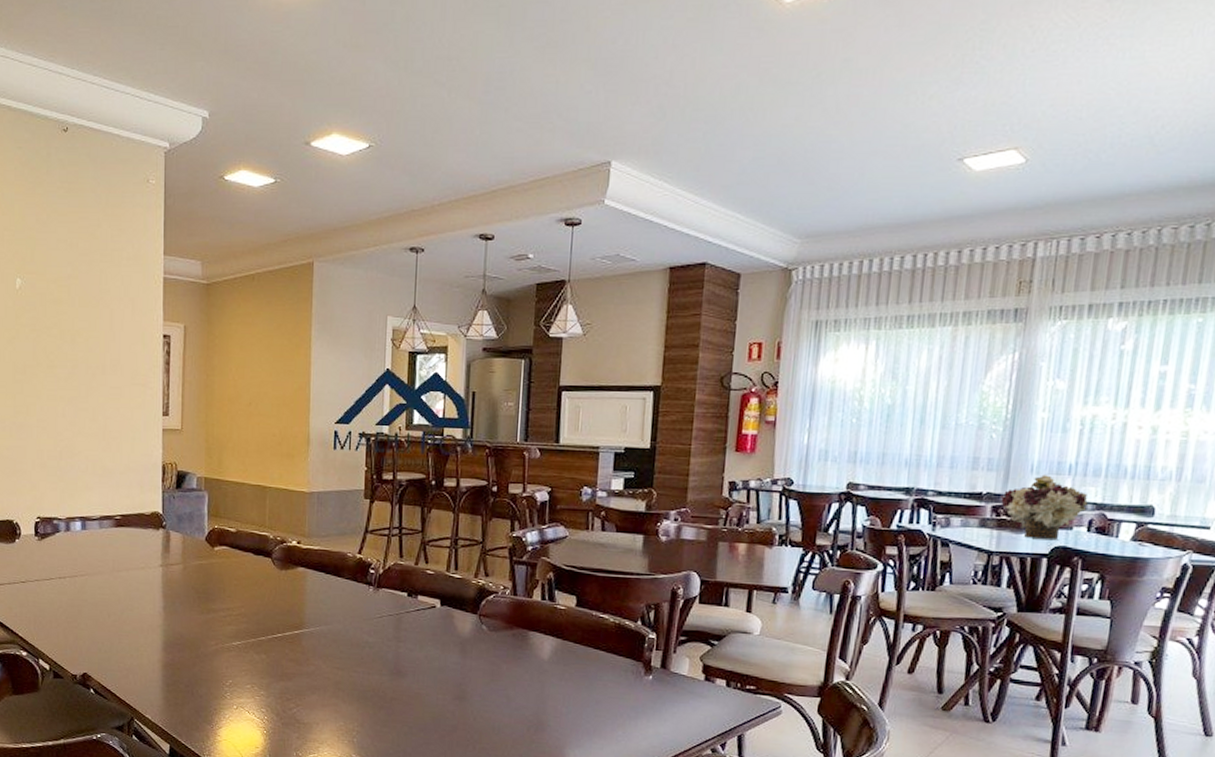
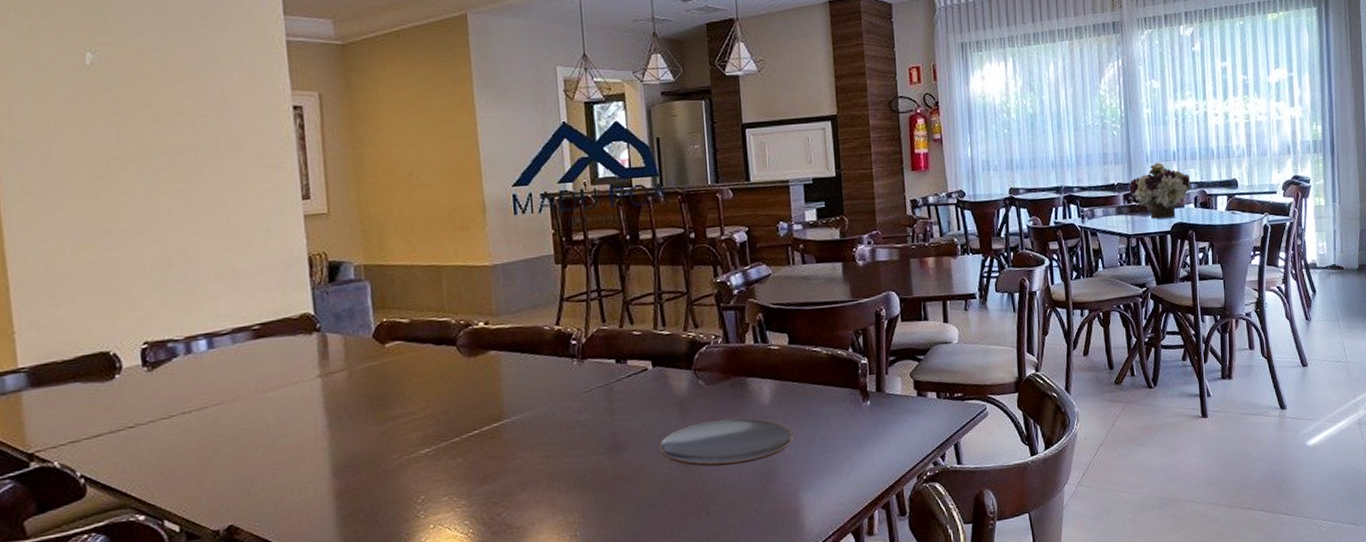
plate: none [437,665,569,711] -> present [659,418,794,467]

